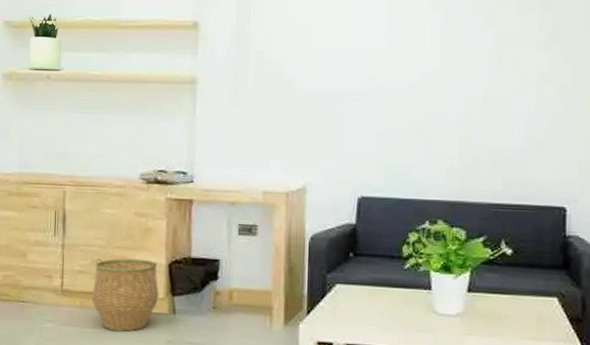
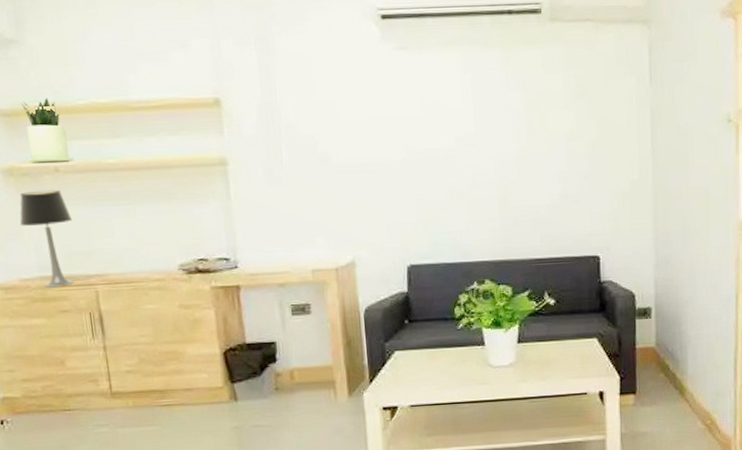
table lamp: none [10,94,54,184] -> present [19,189,75,288]
basket: present [91,258,159,332] -> none [143,351,218,426]

